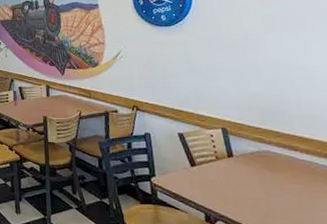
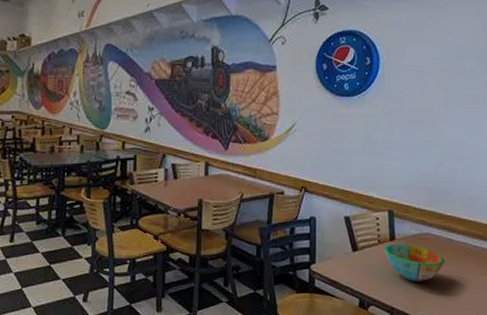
bowl: none [222,160,292,200] -> present [383,244,445,282]

